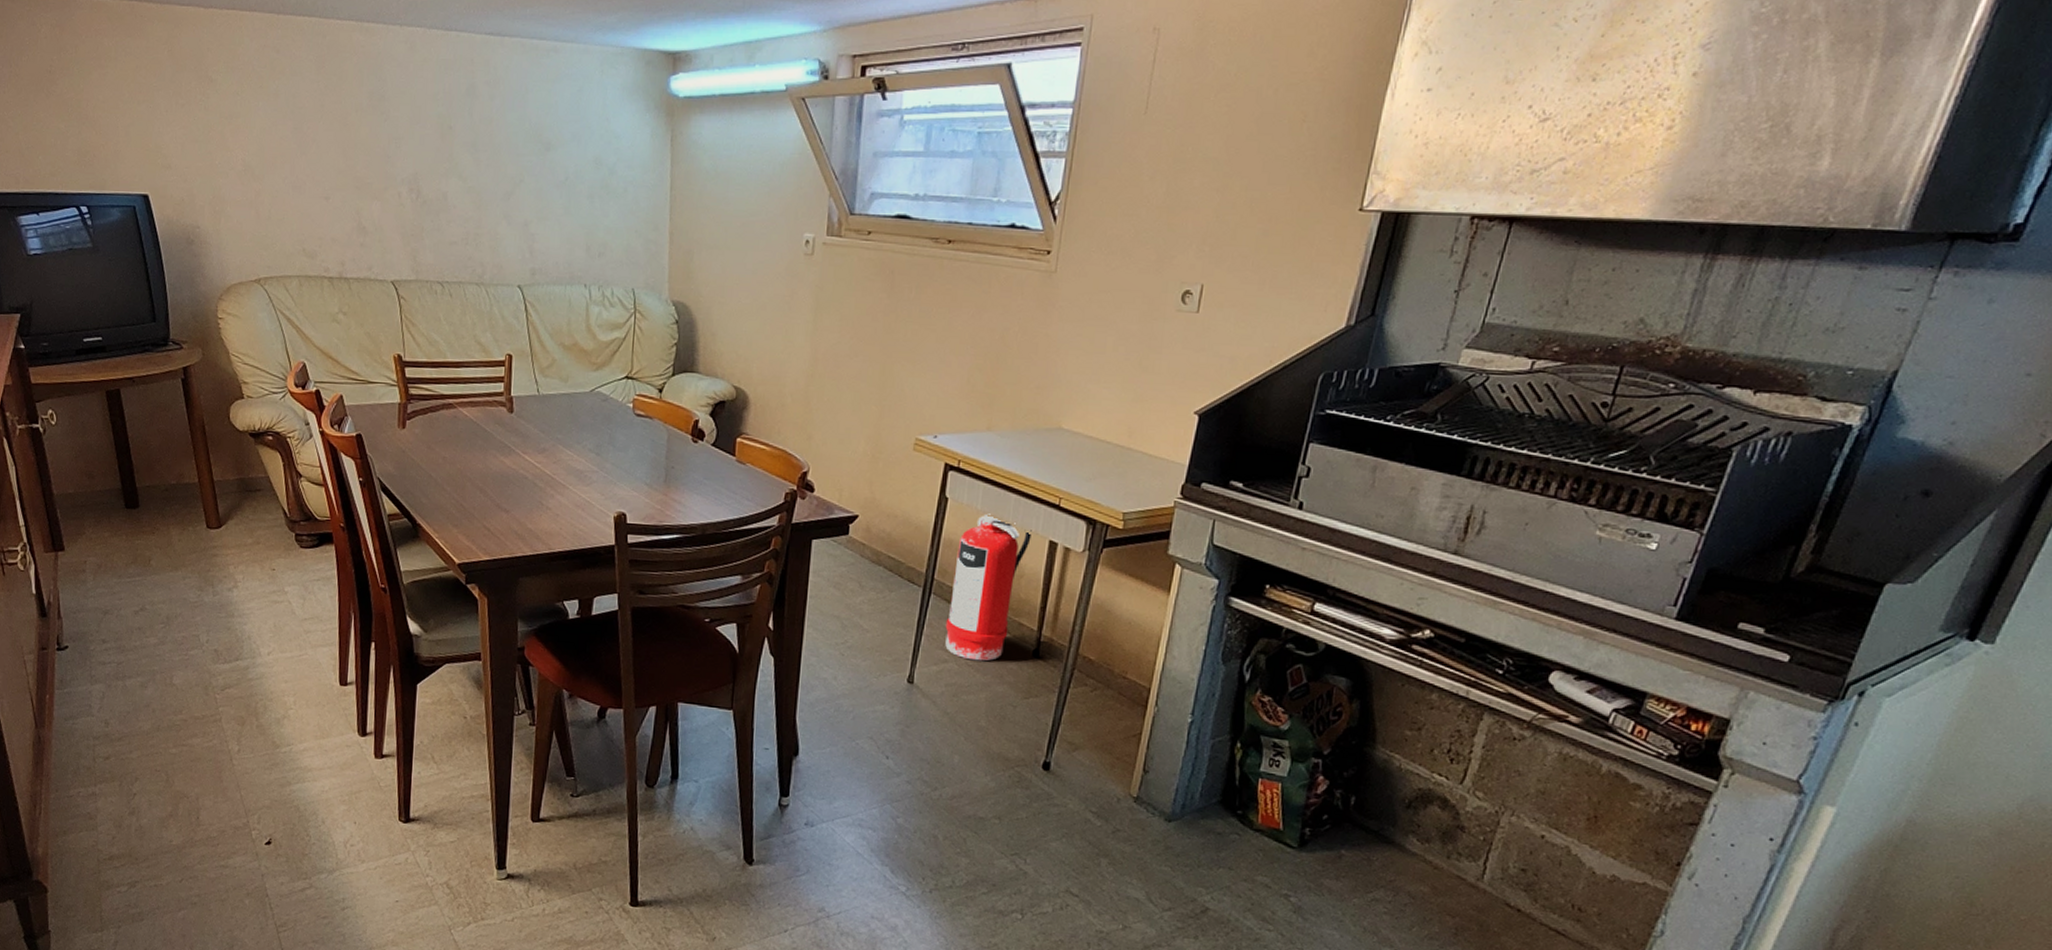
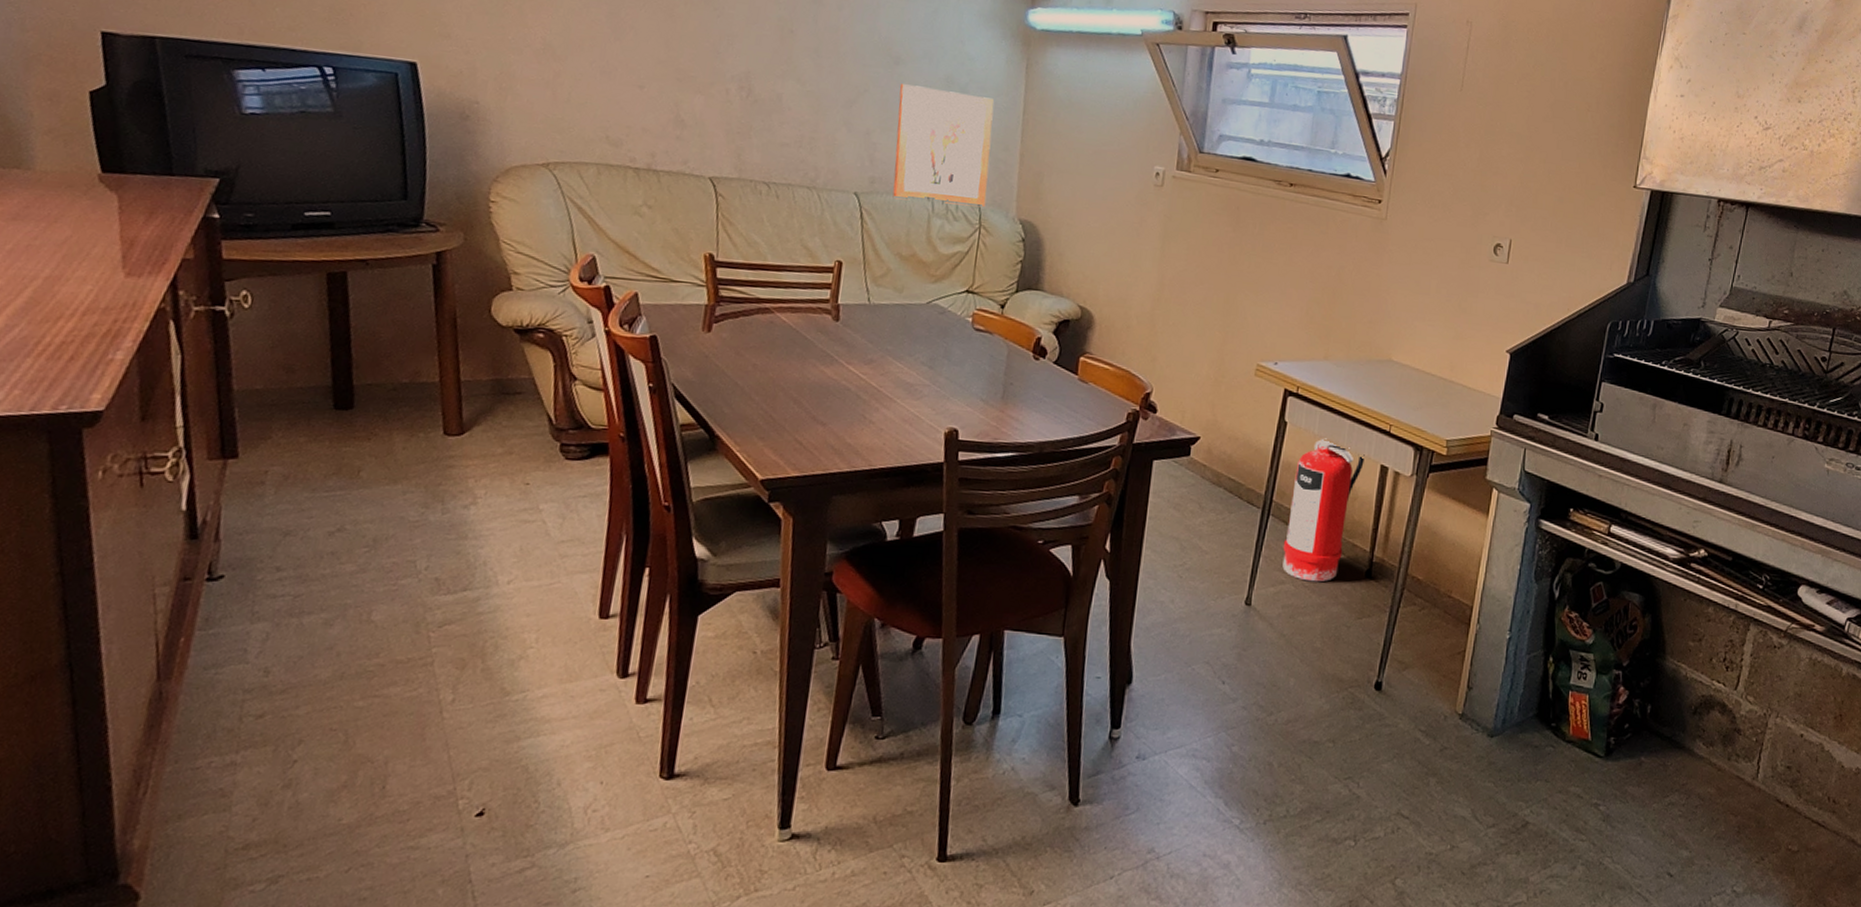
wall art: none [552,170,642,291] -> present [892,84,994,207]

